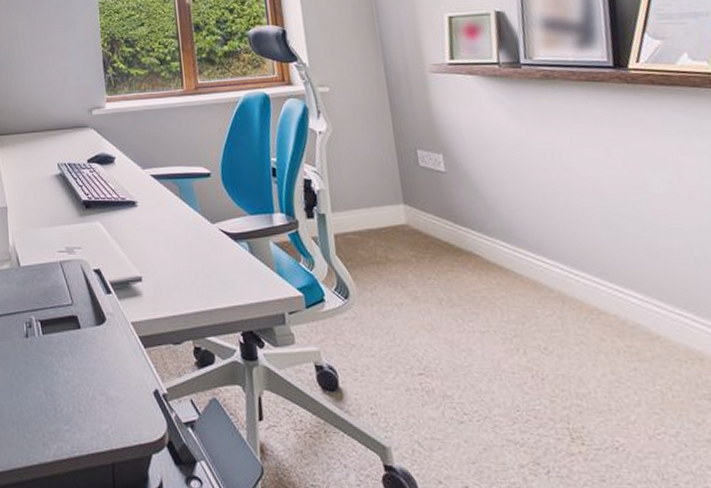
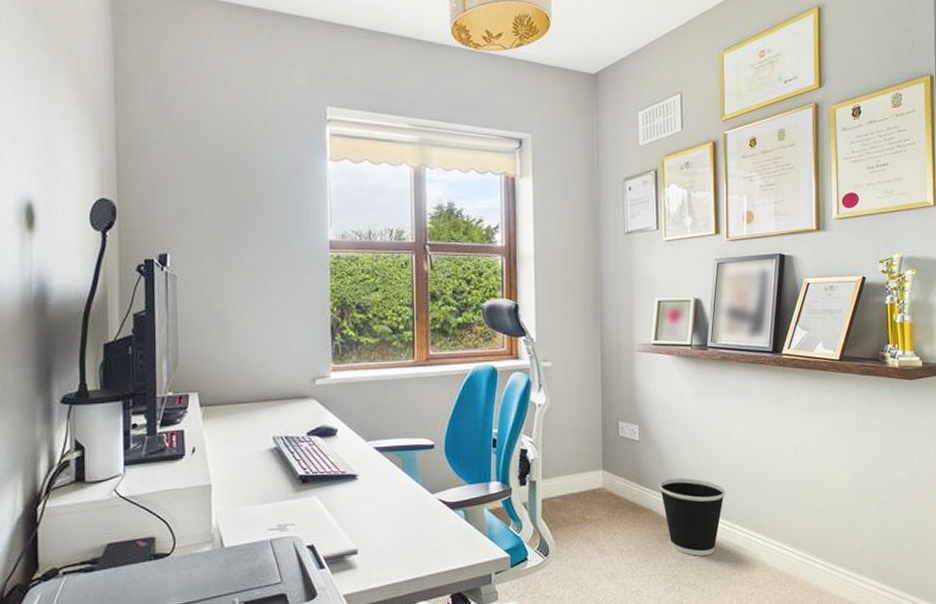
wastebasket: none [478,216,575,313] -> present [659,477,726,556]

